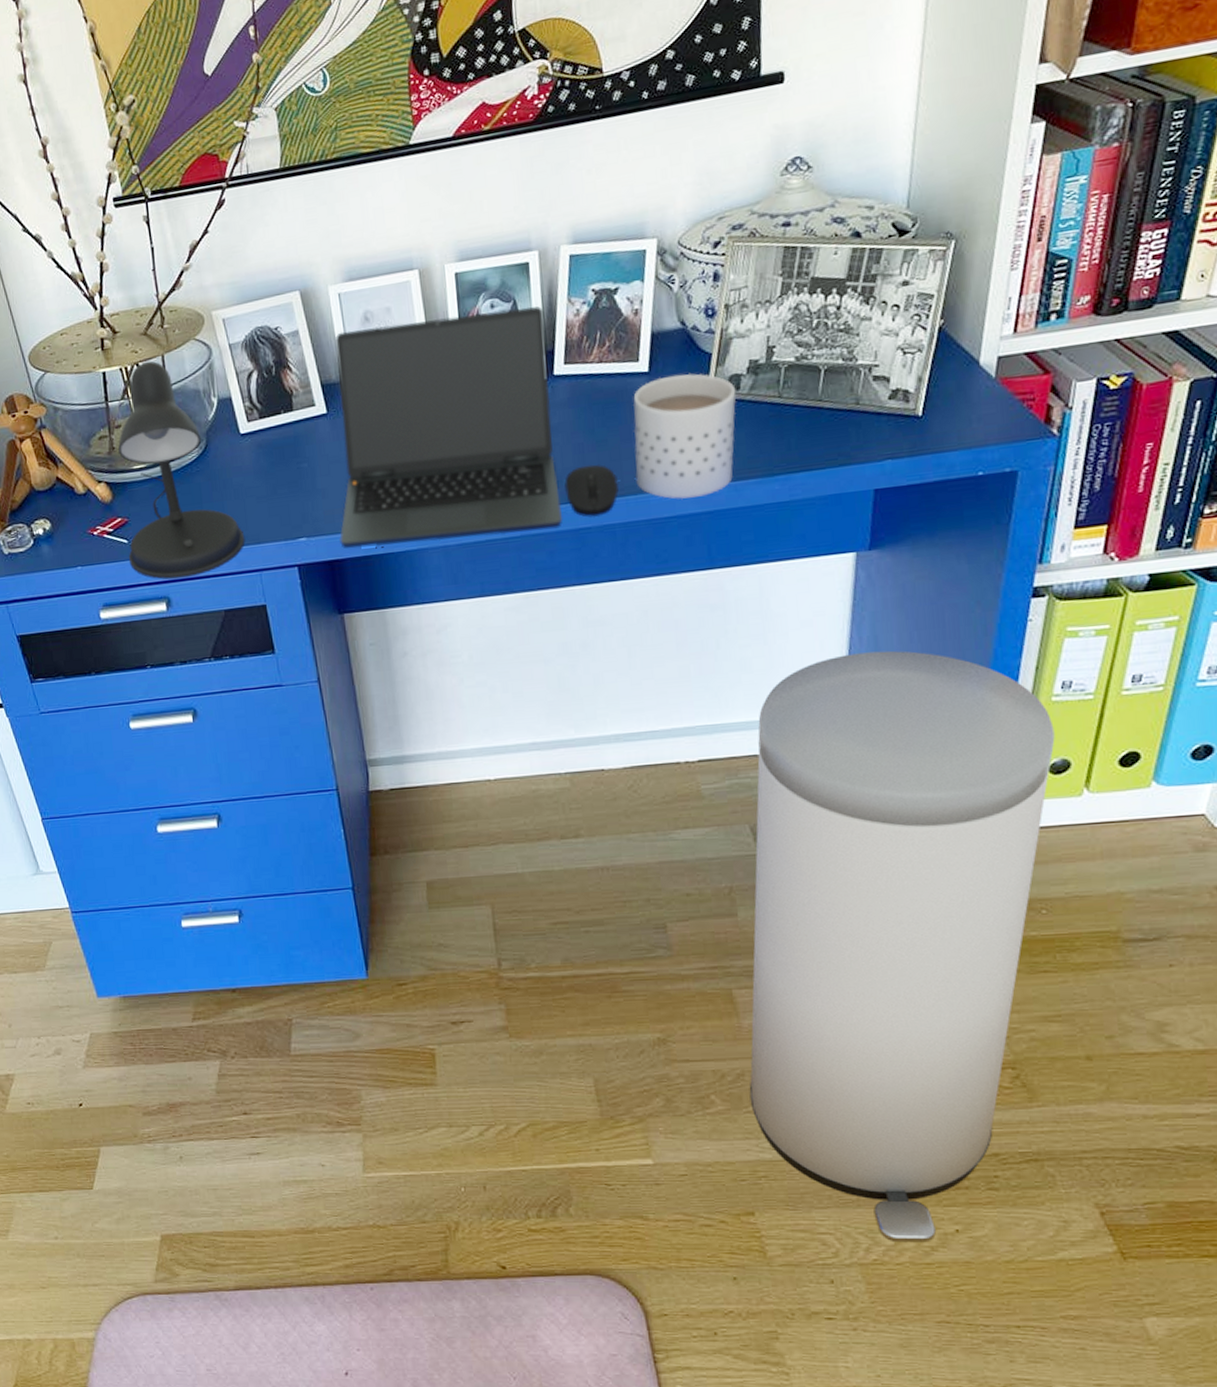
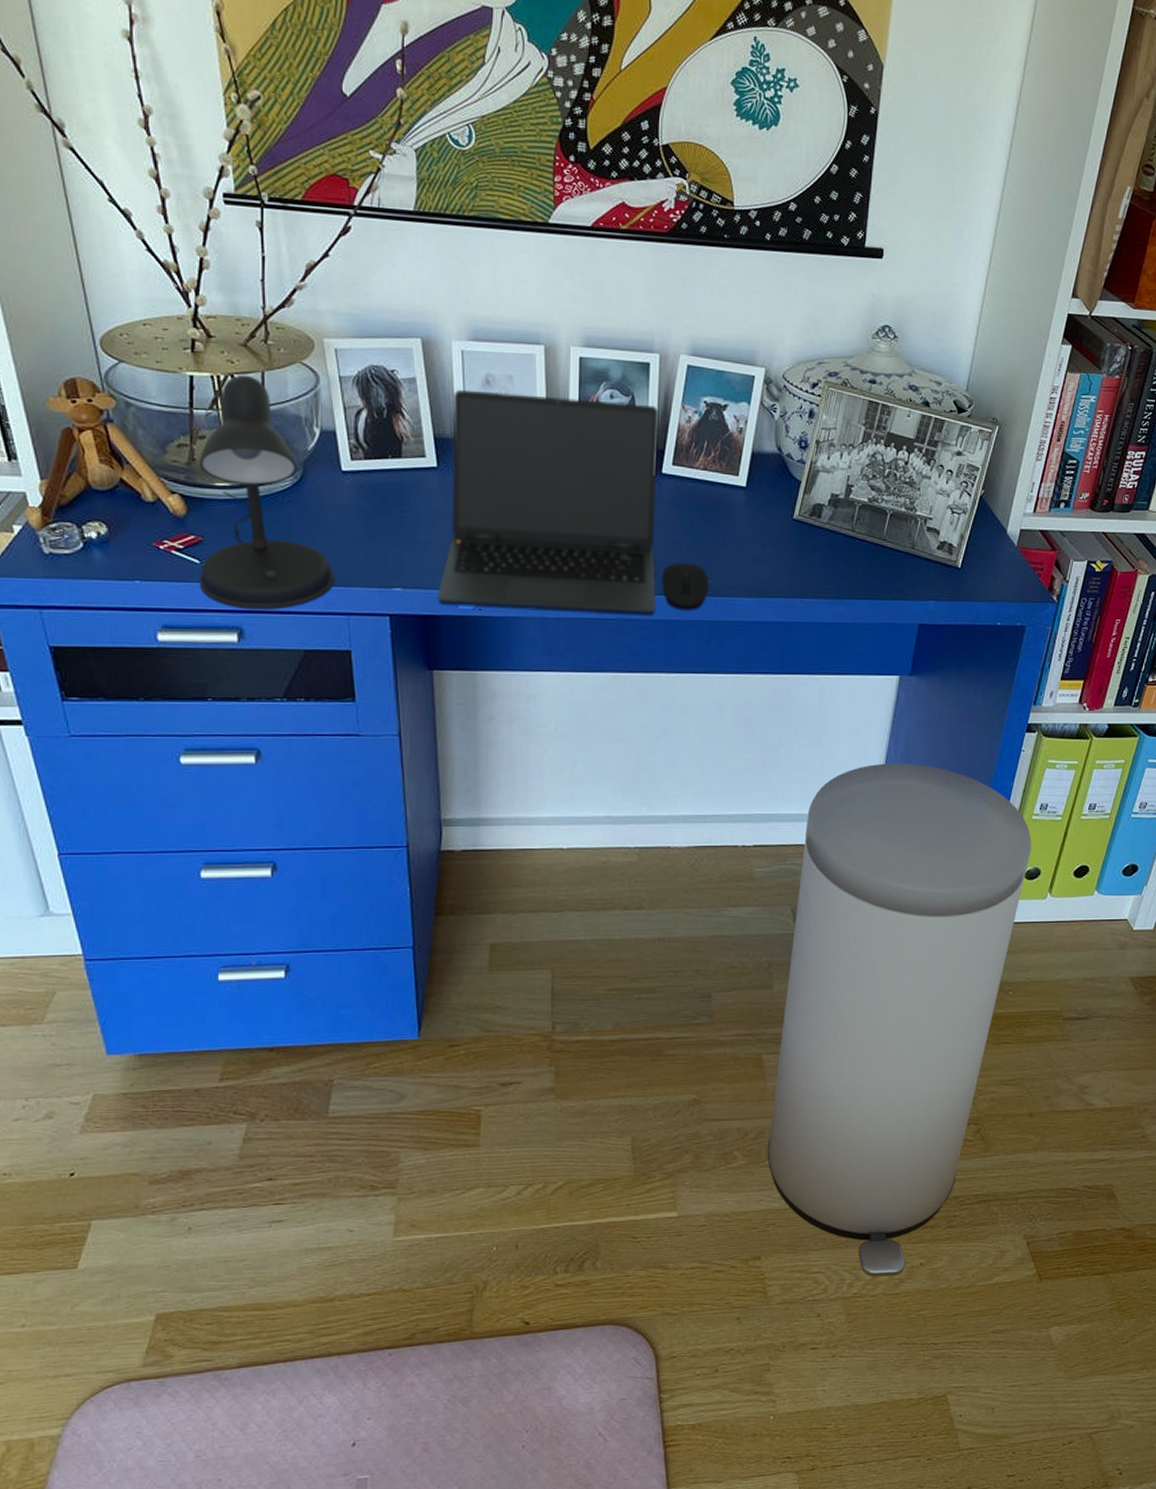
mug: present [633,373,737,500] -> none [725,494,818,608]

